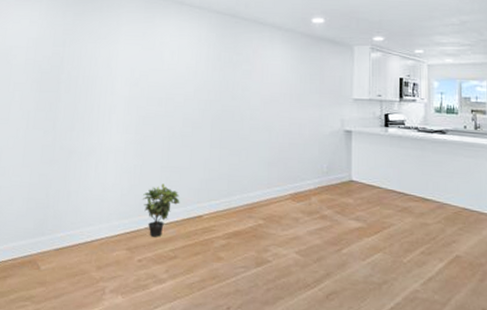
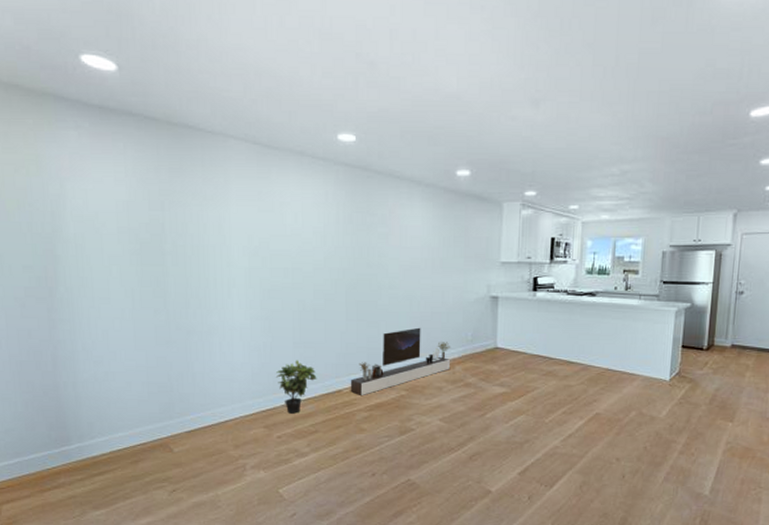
tv stand: none [210,157,307,223] -> present [350,327,451,397]

